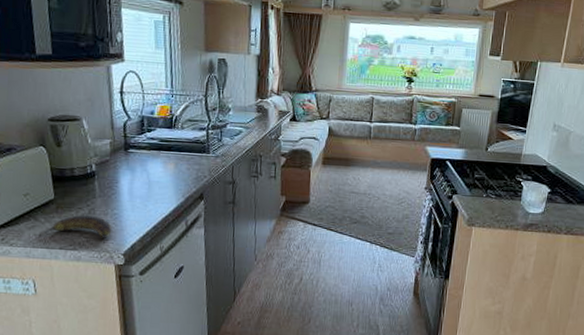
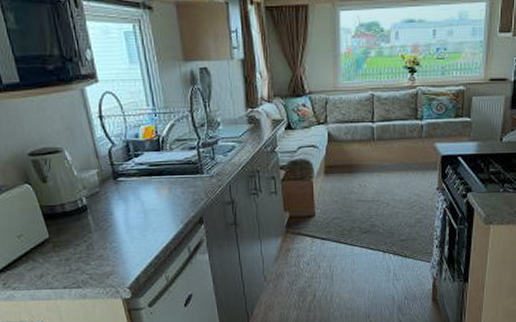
banana: present [38,215,112,240] -> none [40,251,114,277]

